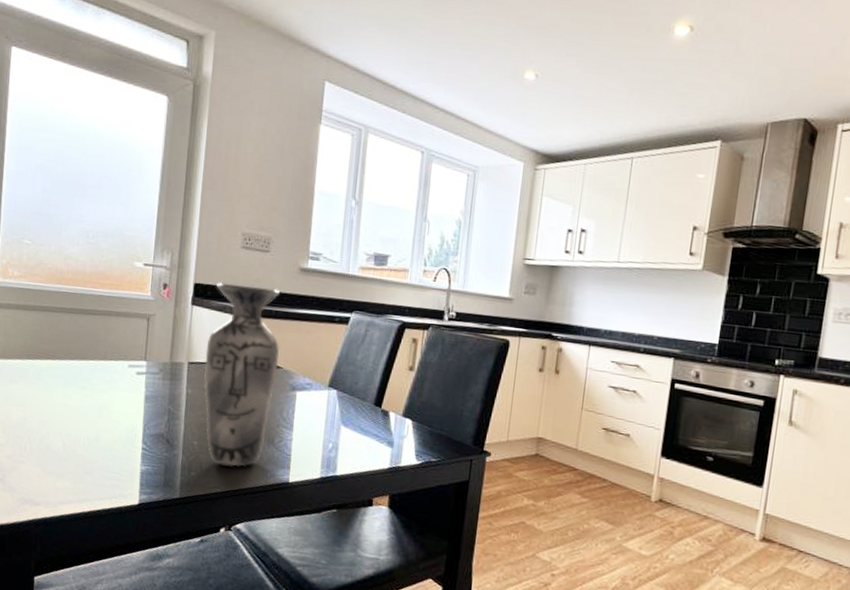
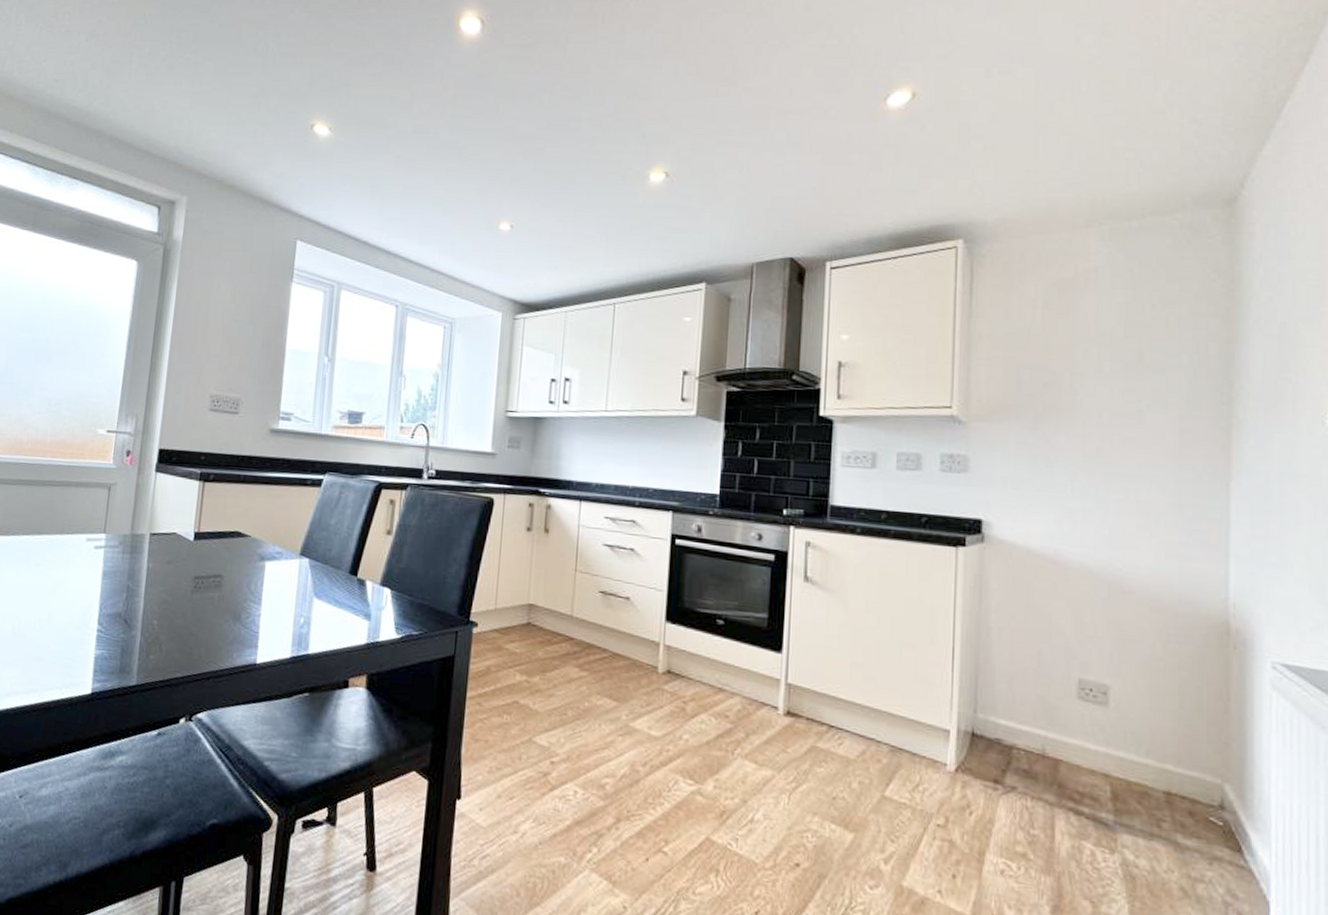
vase: present [204,282,280,467] -> none [166,447,249,648]

